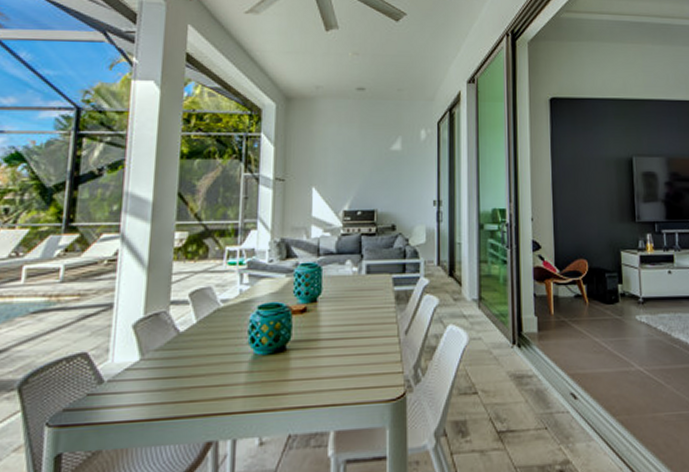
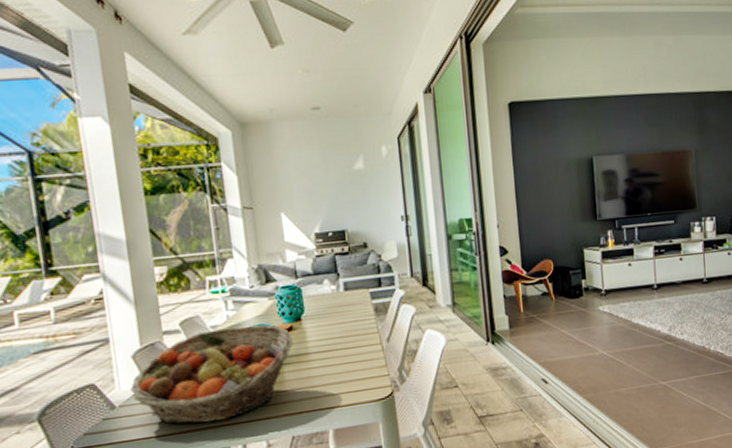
fruit basket: none [123,302,304,410] -> present [129,325,293,425]

